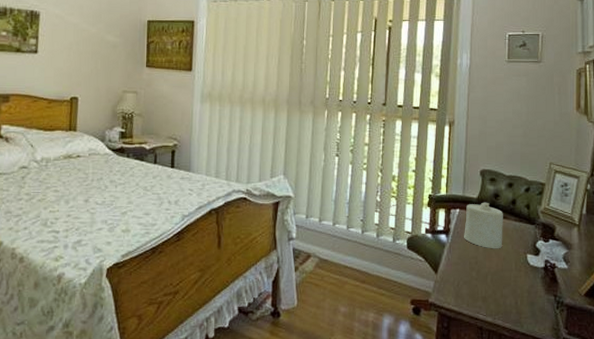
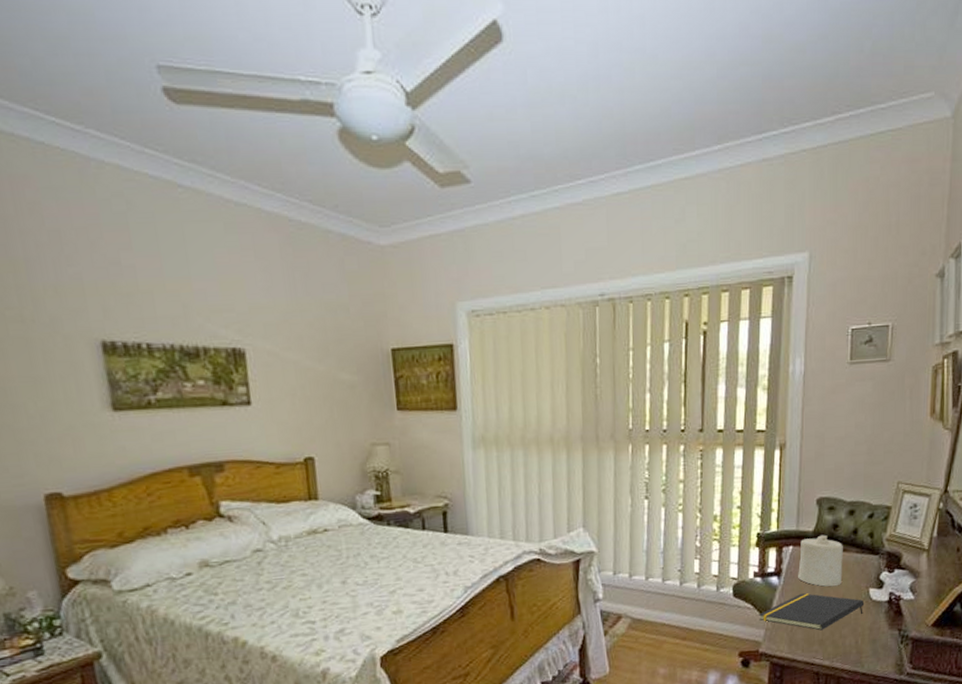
notepad: none [428,252,523,288] -> present [758,593,865,631]

